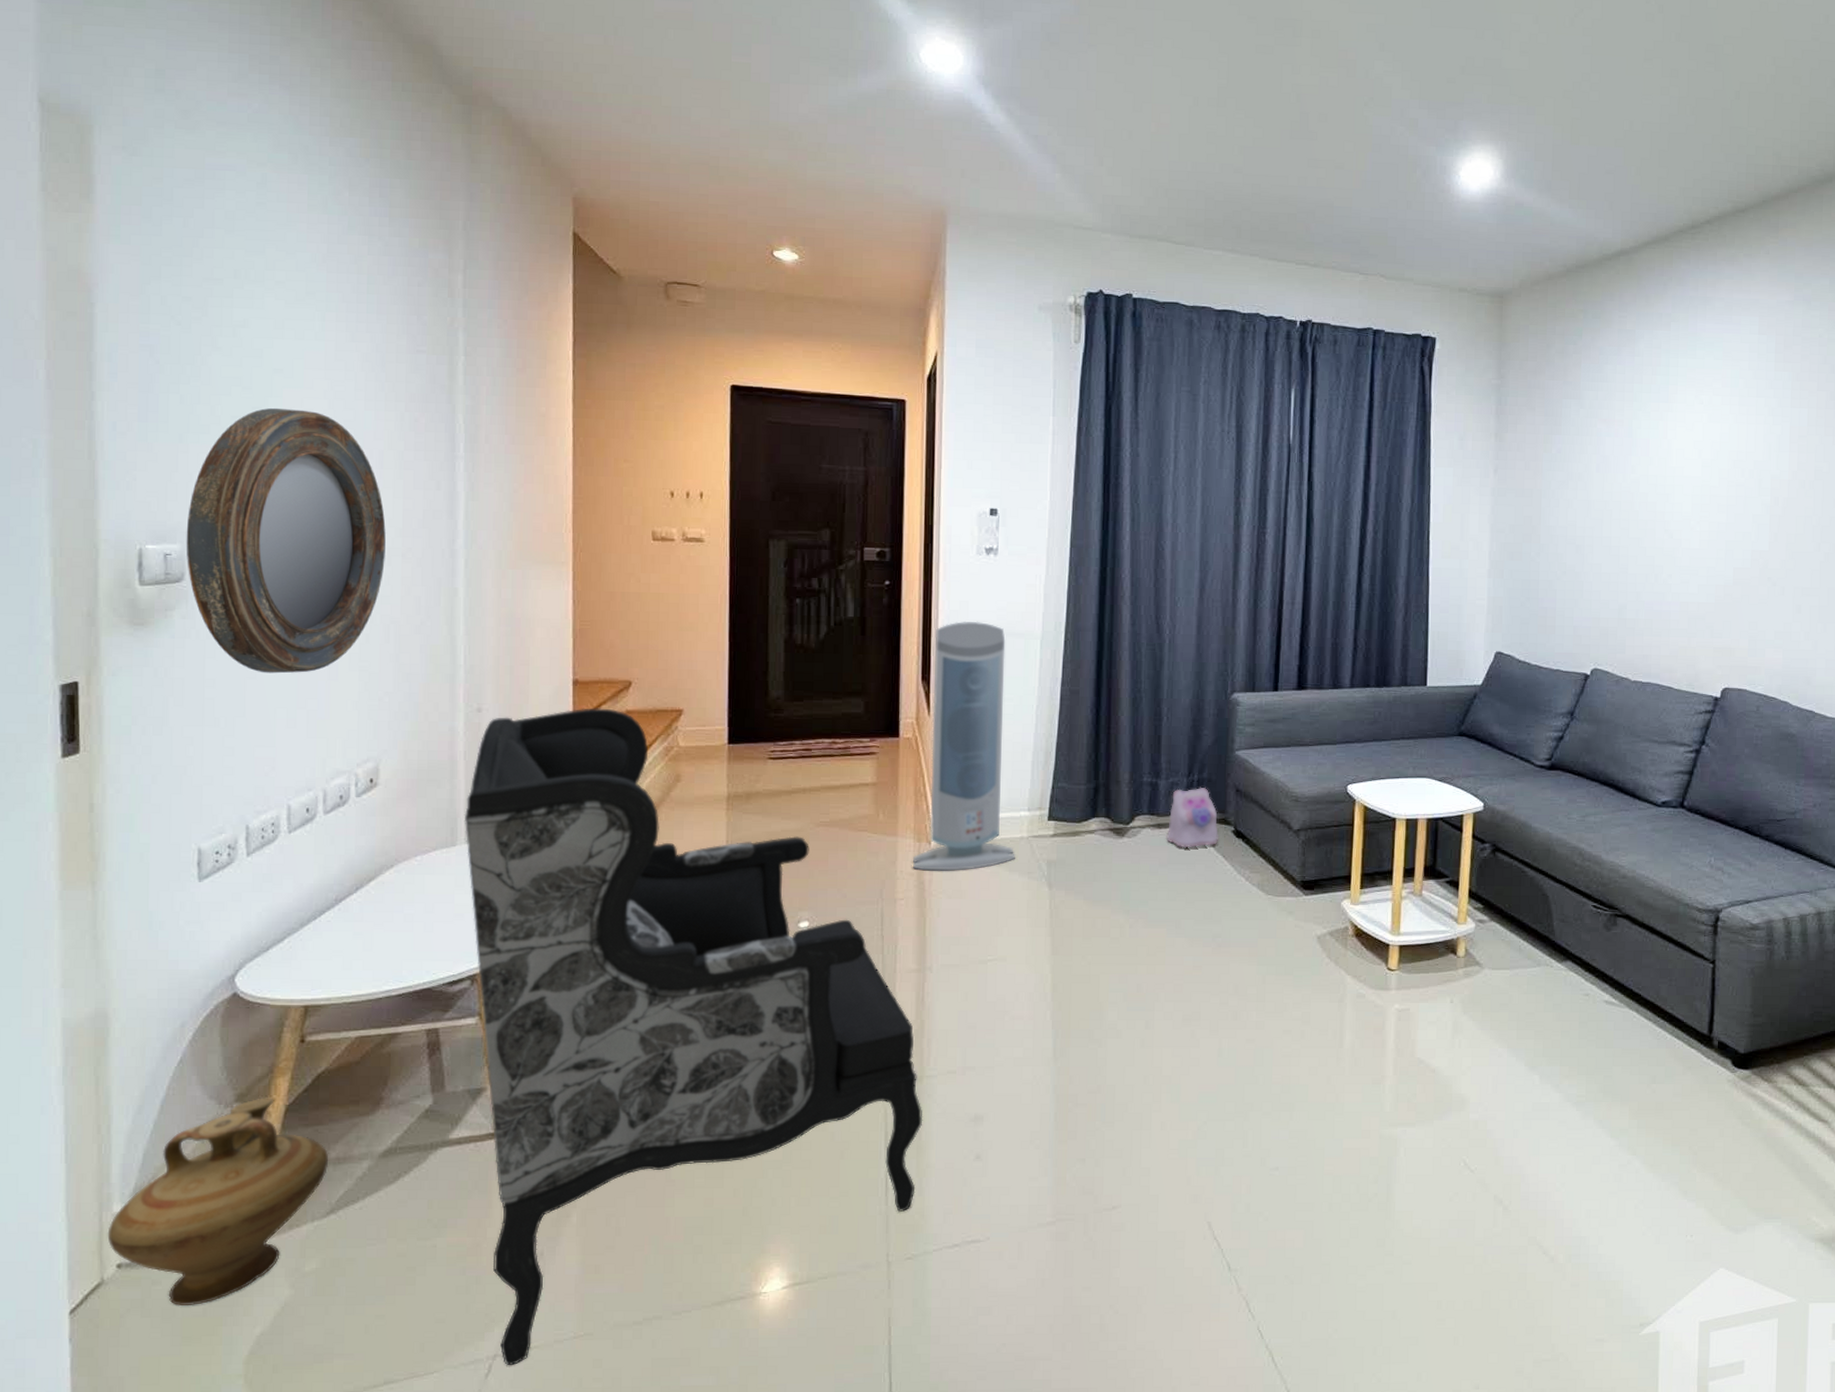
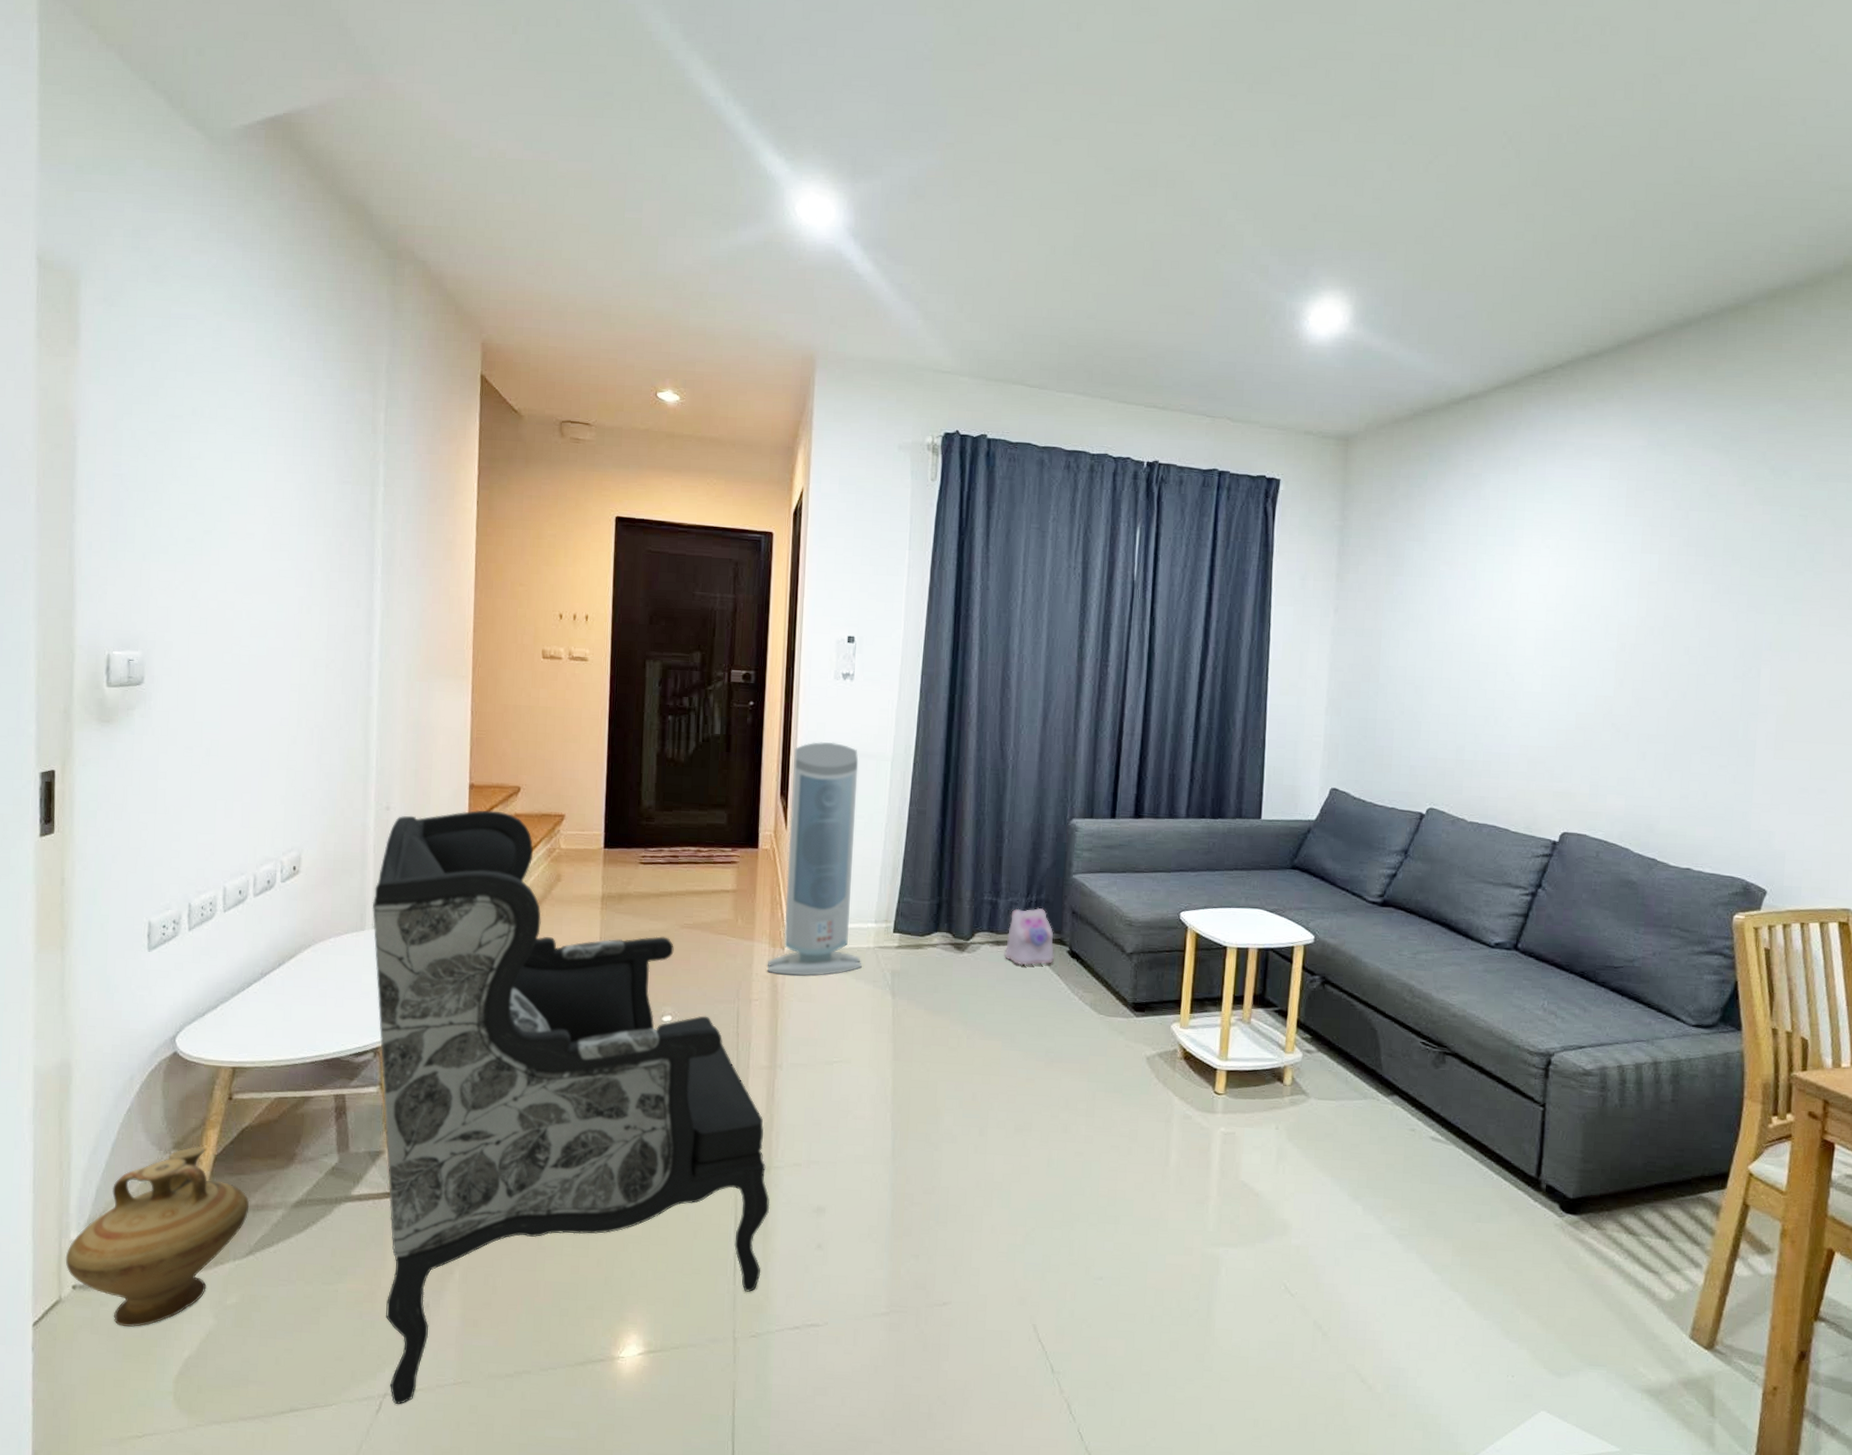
home mirror: present [186,407,386,674] -> none [146,531,313,769]

